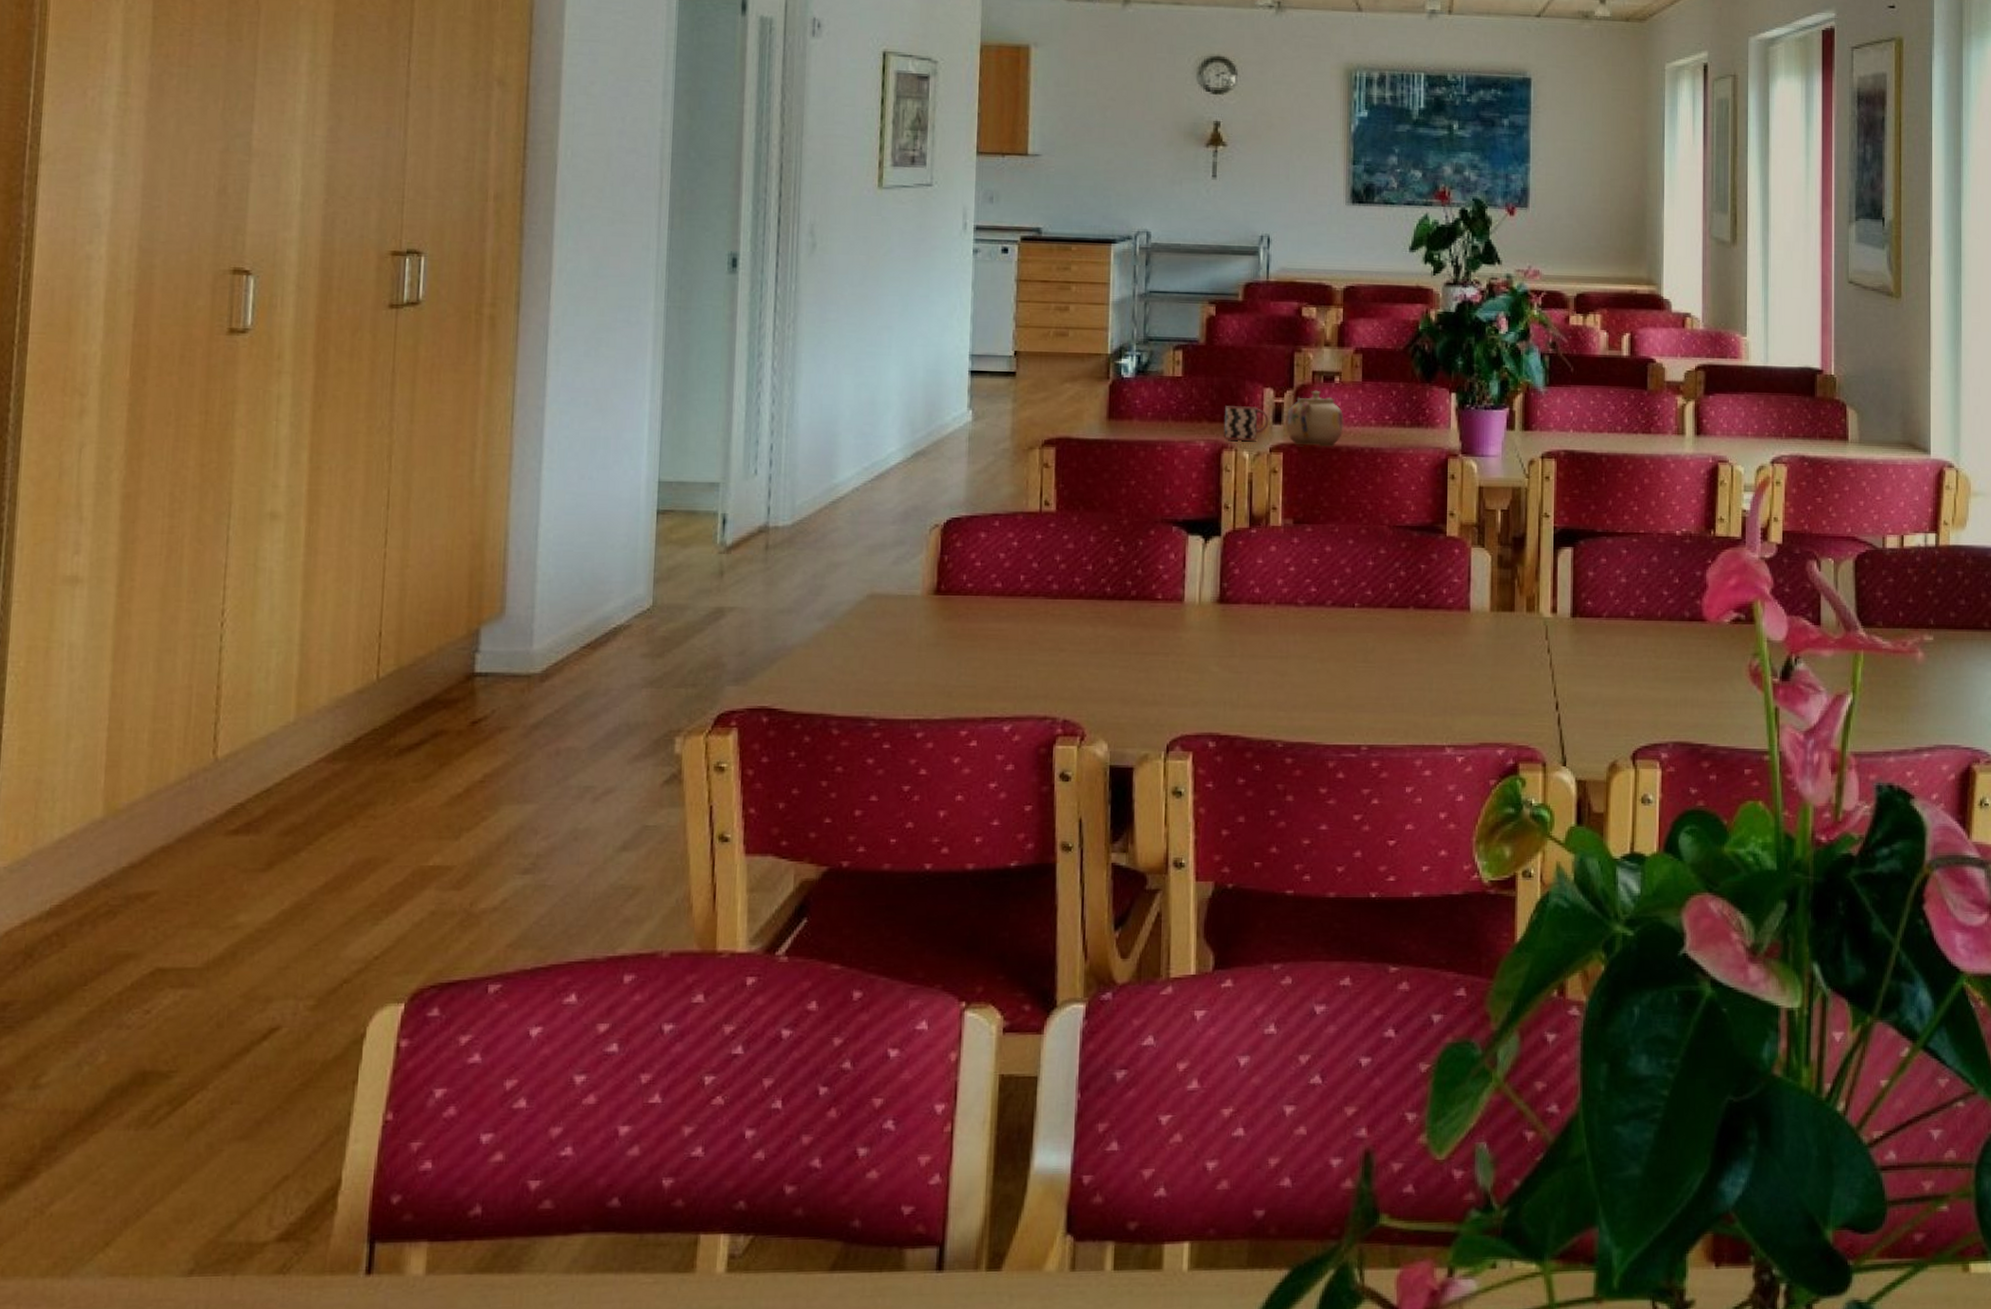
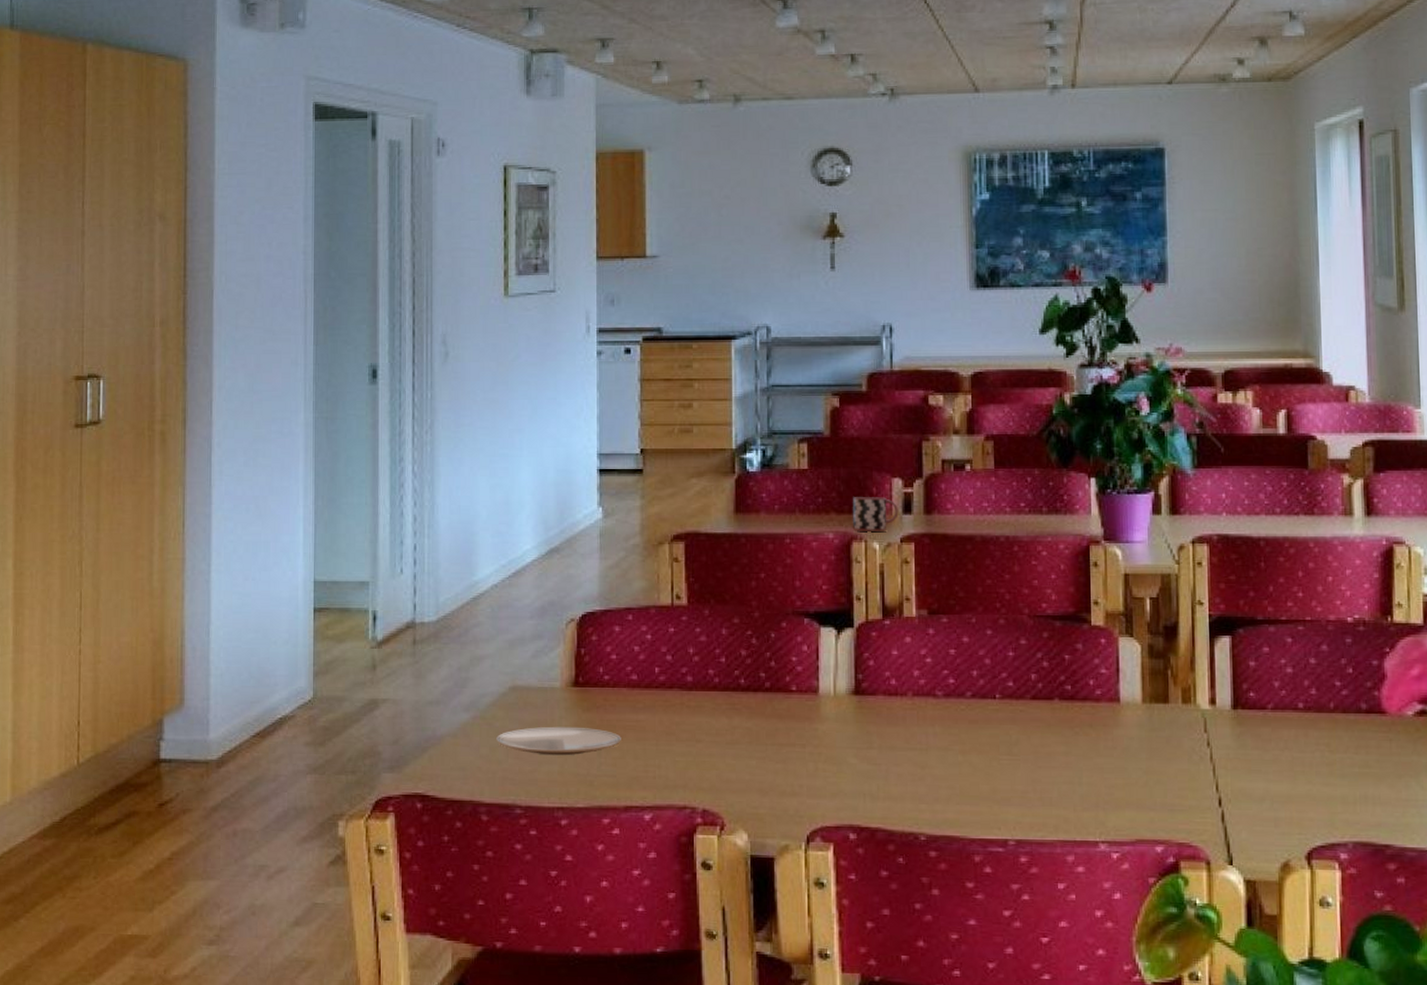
plate: none [851,636,983,666] -> present [496,726,621,756]
teapot: present [1286,390,1344,448] -> none [916,479,977,537]

